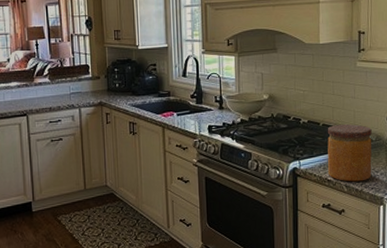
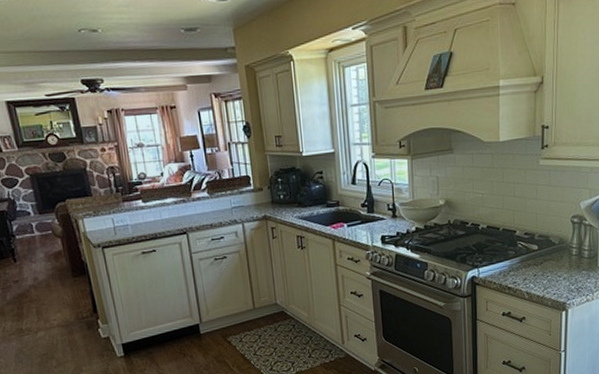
jar: present [327,124,372,182] -> none [507,227,555,289]

